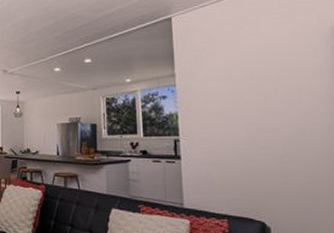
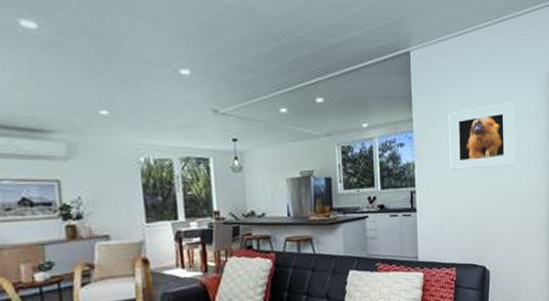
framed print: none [213,56,296,122] -> present [449,102,515,170]

